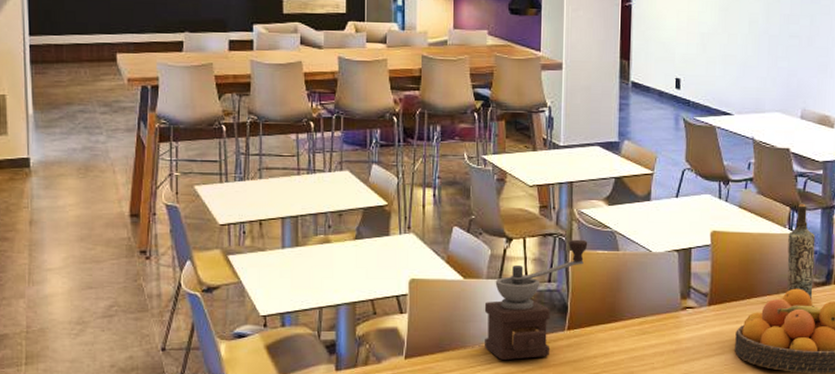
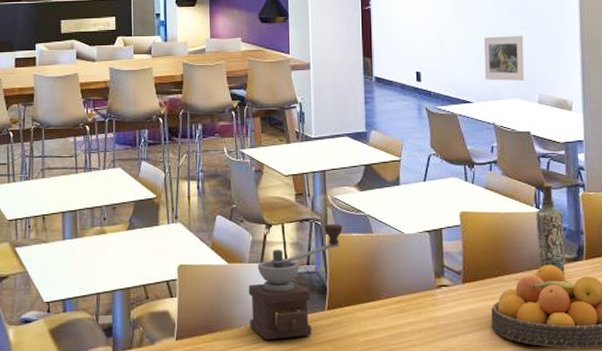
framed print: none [747,43,791,93] -> present [483,35,525,81]

